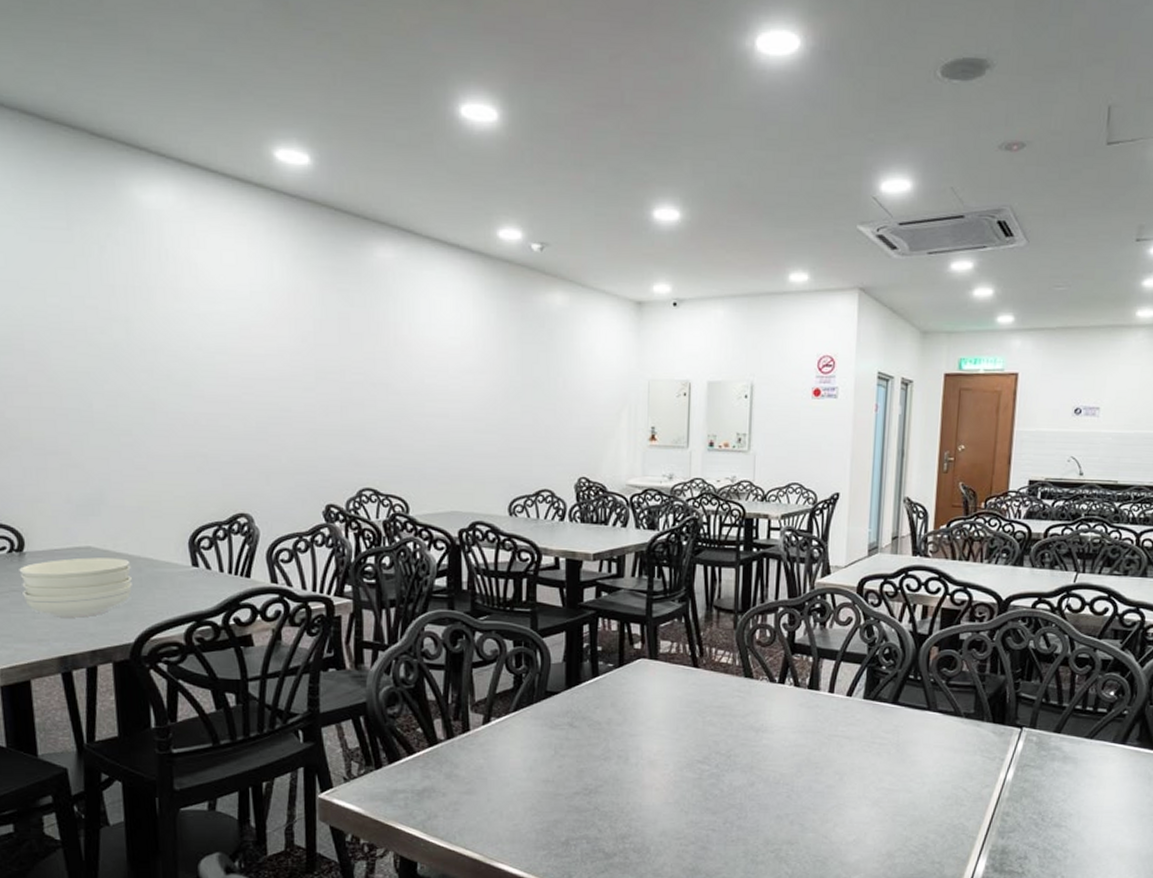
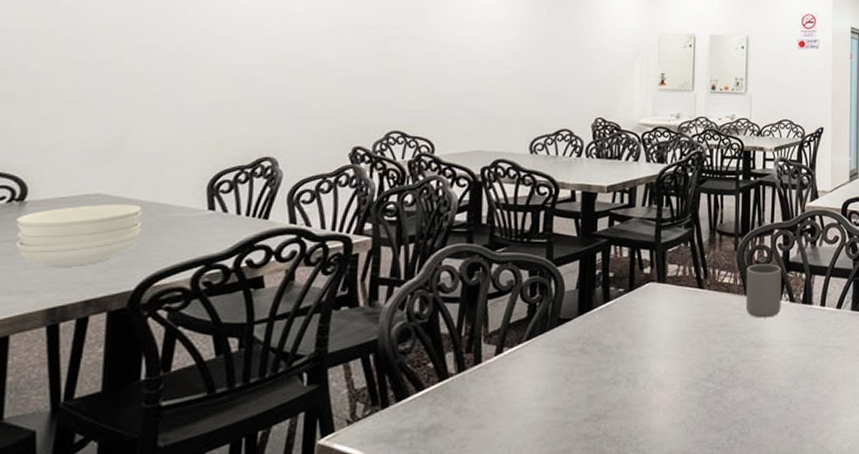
cup: none [745,644,786,702] -> present [745,264,782,318]

